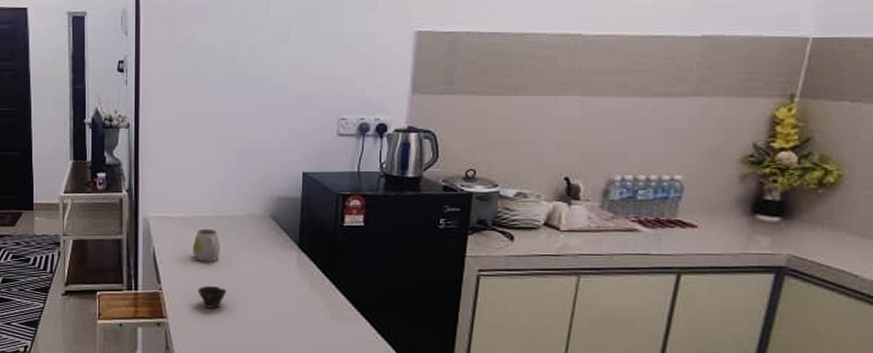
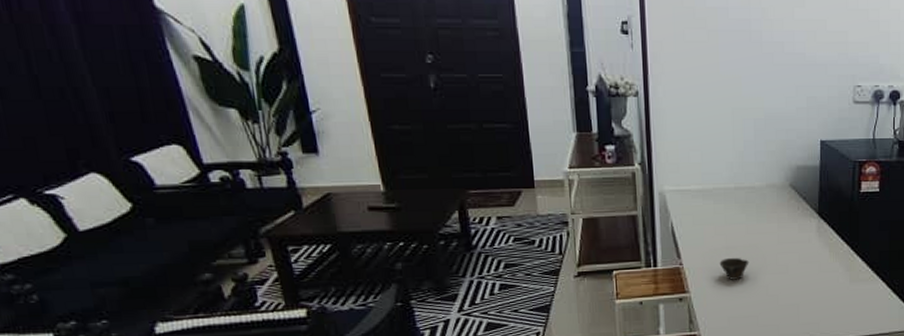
mug: present [193,228,221,262] -> none [712,200,742,234]

